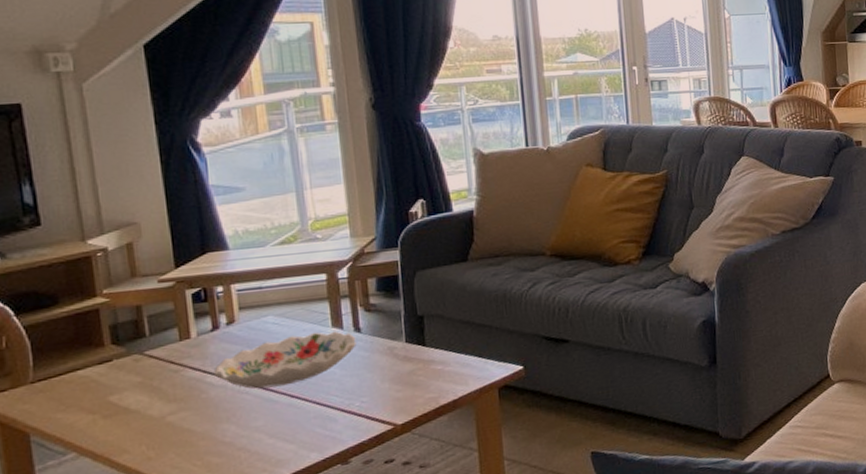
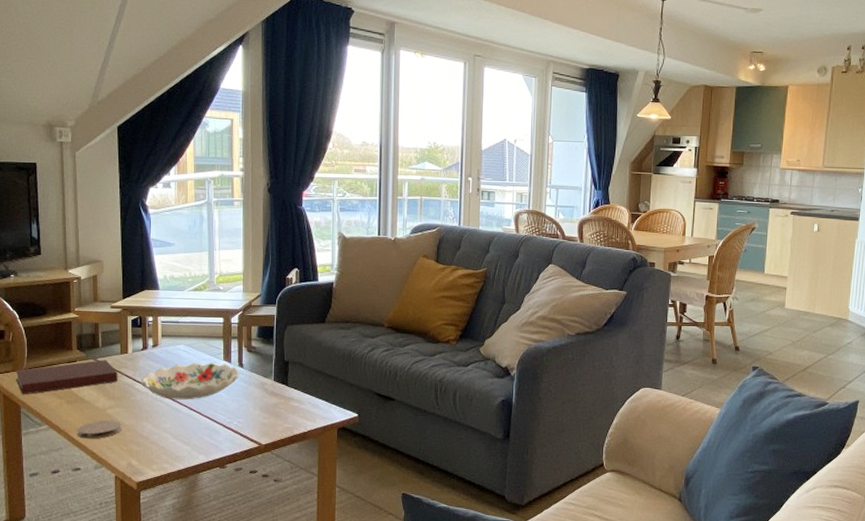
notebook: none [15,351,180,418] -> present [15,360,118,395]
coaster: none [123,428,191,462] -> present [77,420,121,439]

